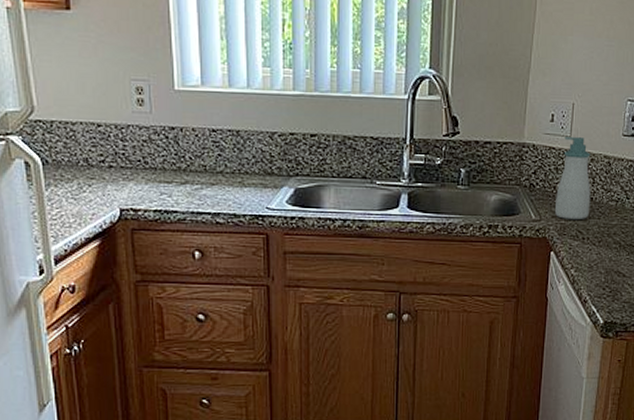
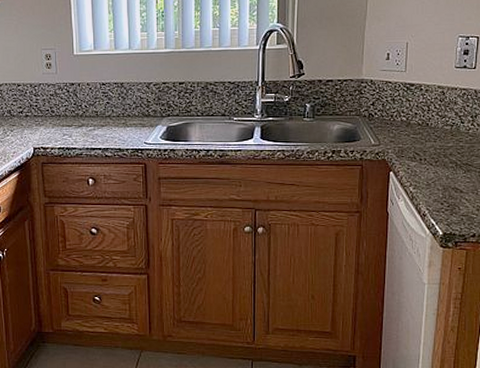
soap bottle: present [554,137,591,220] -> none [392,72,426,144]

